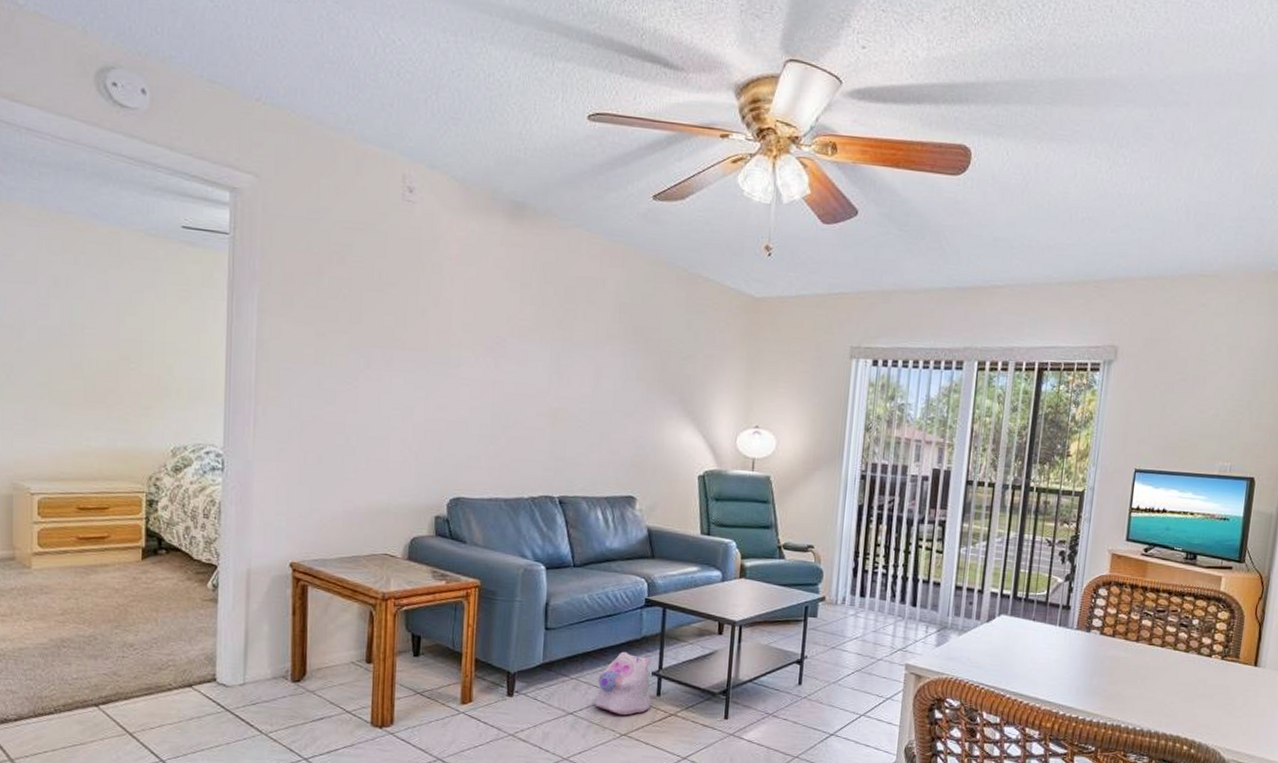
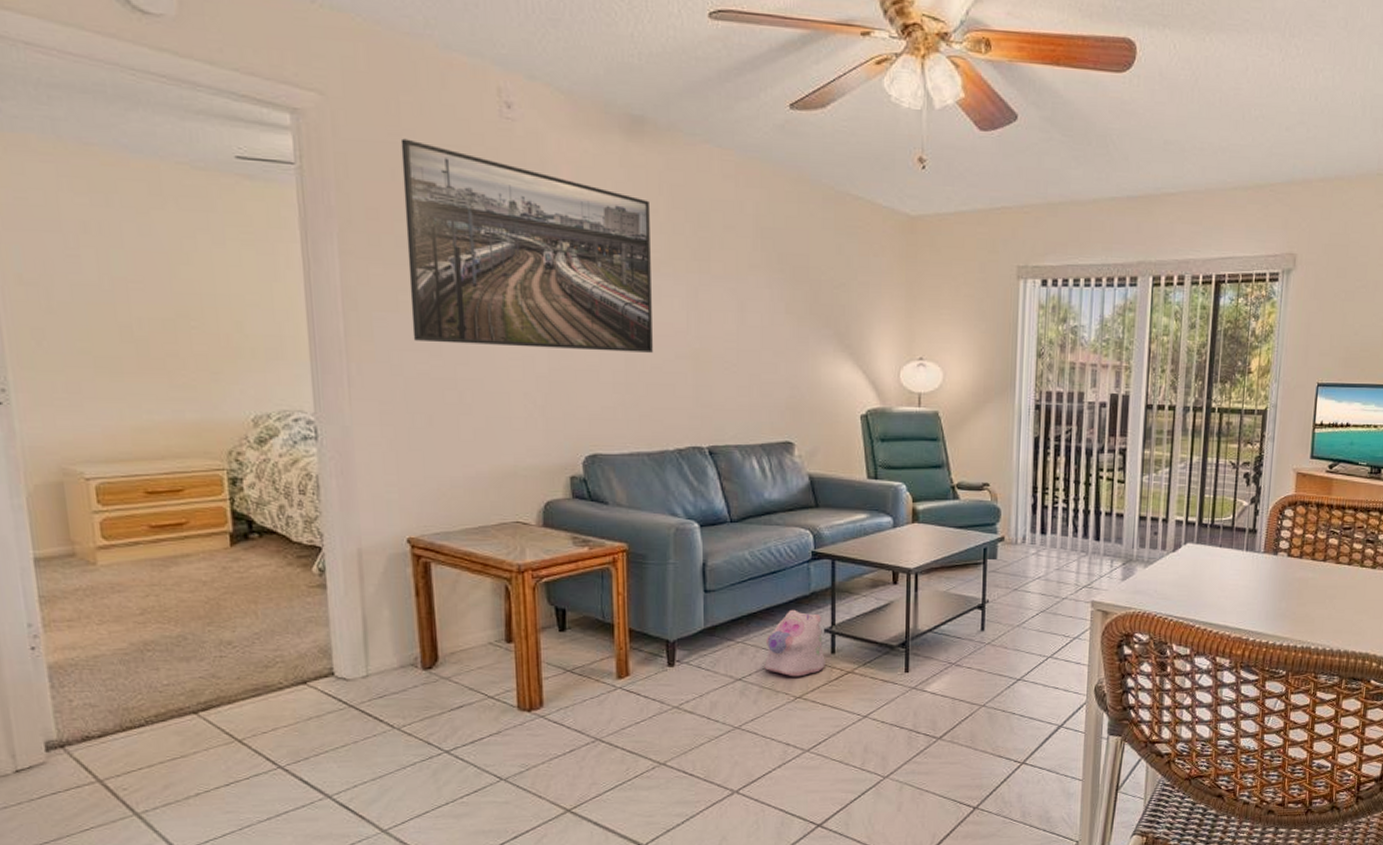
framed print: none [312,215,524,409] -> present [400,138,653,353]

